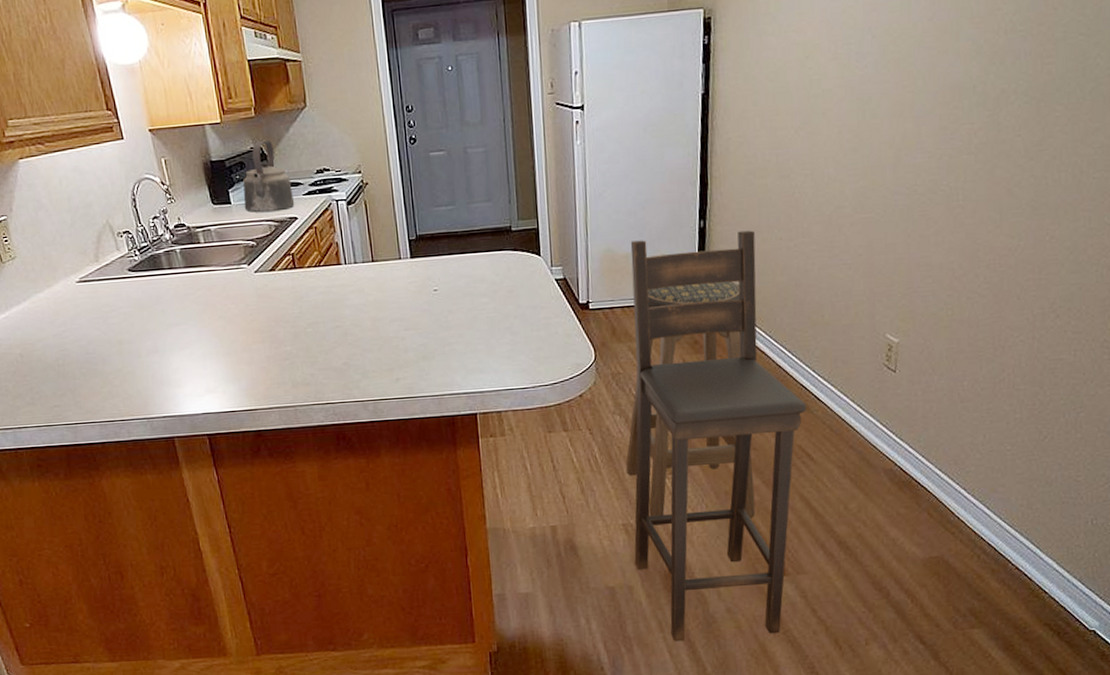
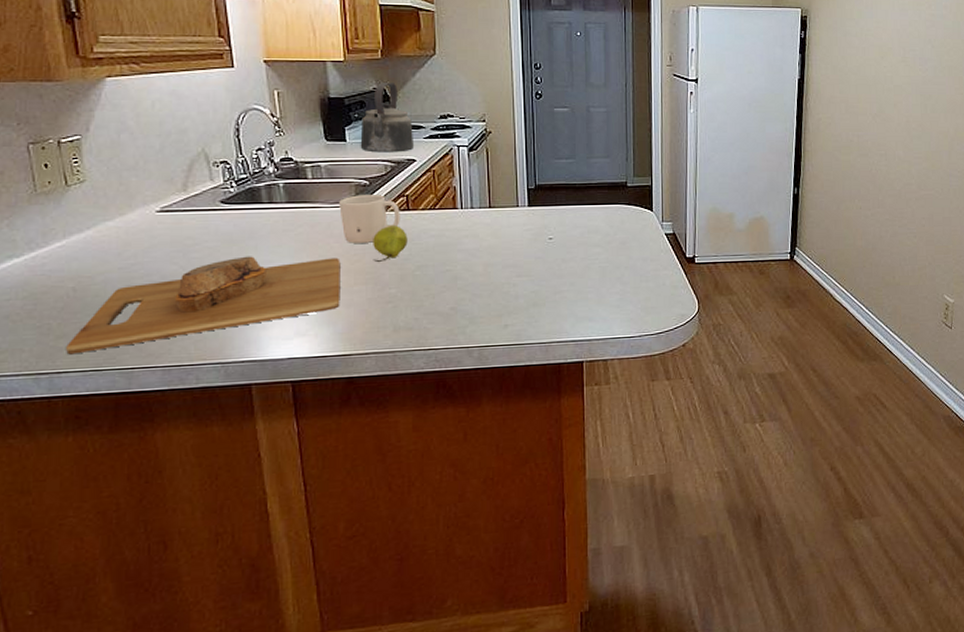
cutting board: none [22,318,242,412] -> present [66,256,341,355]
mug: none [231,254,289,304] -> present [339,195,400,243]
fruit: none [265,284,298,321] -> present [373,226,408,262]
stool: present [626,281,755,517] -> none [722,243,837,464]
bar stool: present [630,230,807,641] -> none [727,199,881,589]

